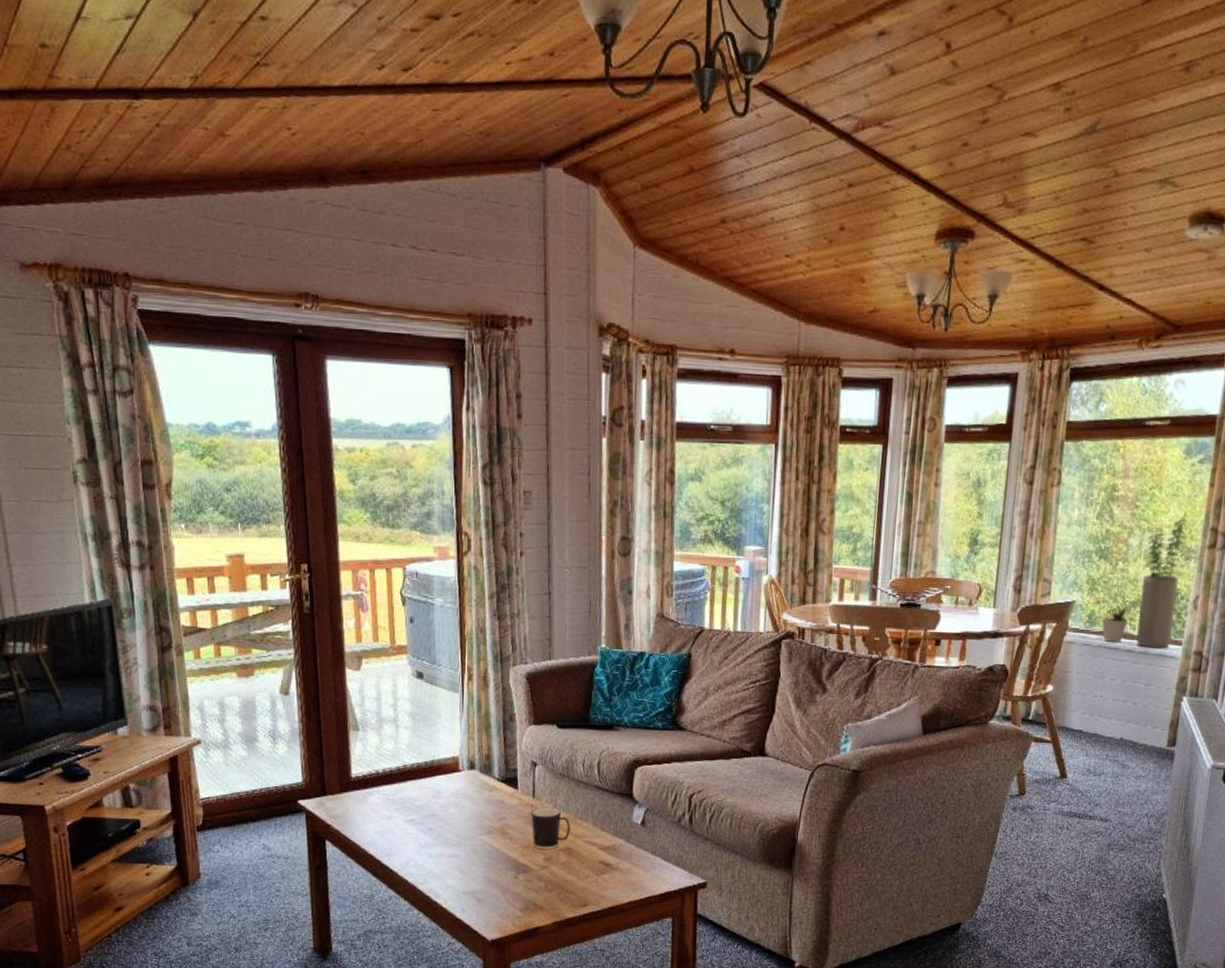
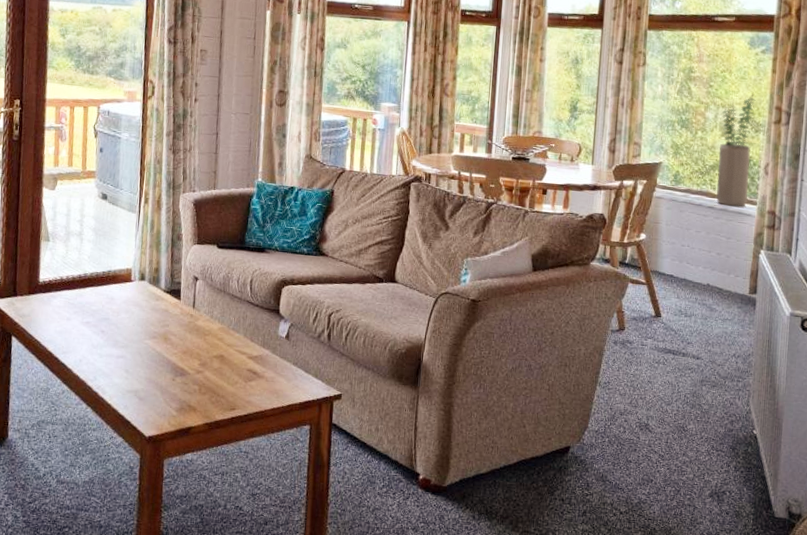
mug: present [530,807,570,850] -> none [190,317,224,356]
potted plant: present [1101,606,1129,642] -> none [685,169,710,200]

